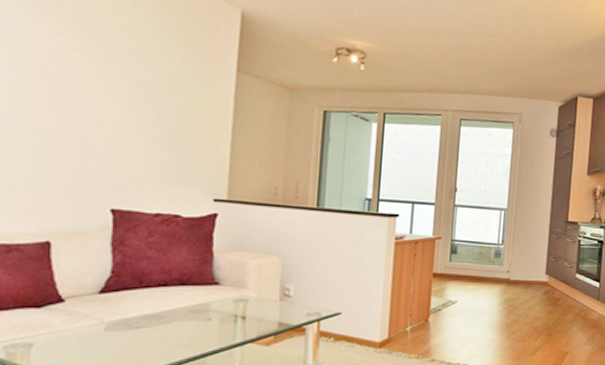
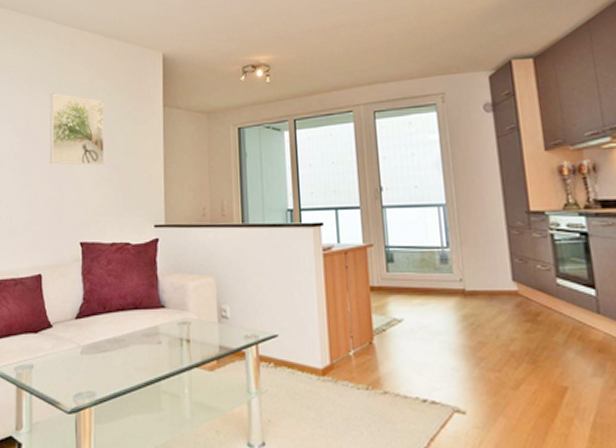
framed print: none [70,24,157,124] -> present [50,93,105,165]

